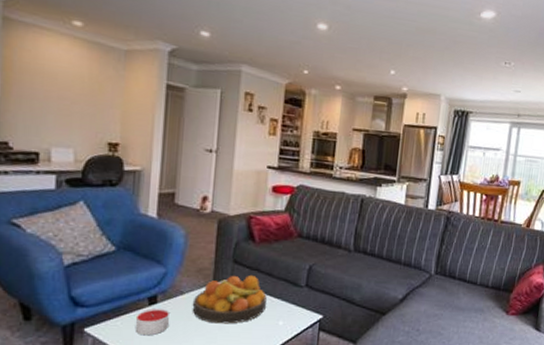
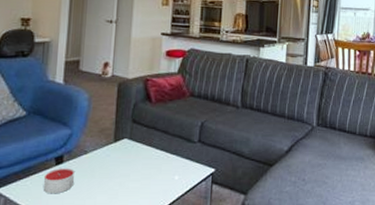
fruit bowl: present [192,276,267,324] -> none [95,134,163,180]

